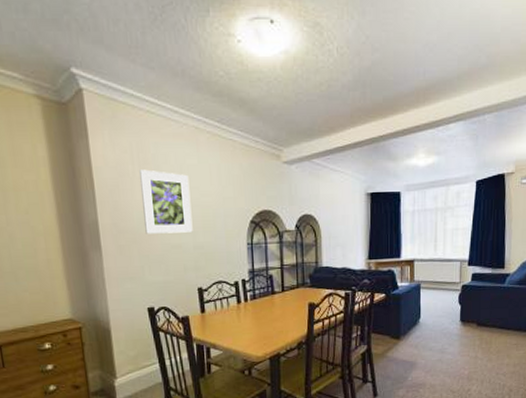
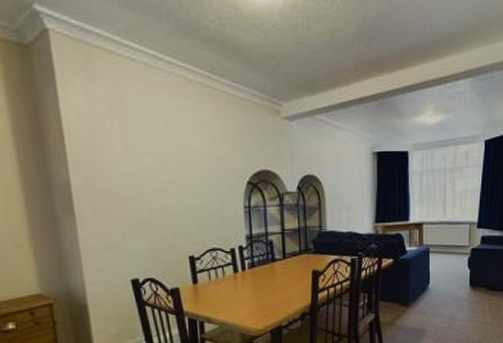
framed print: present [139,169,193,234] -> none [119,123,183,197]

